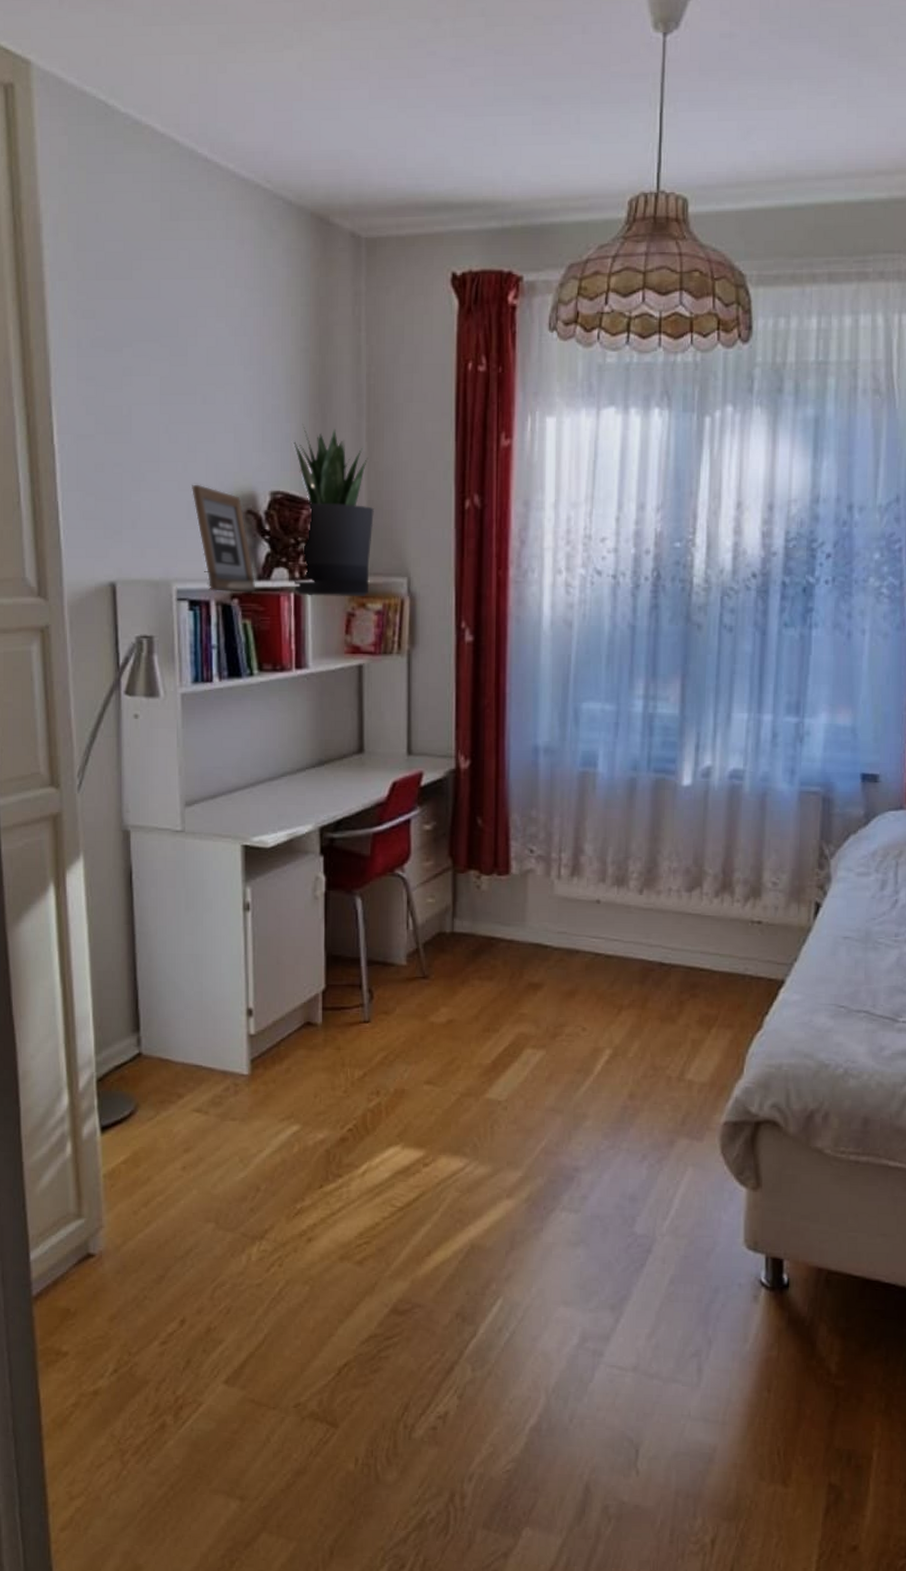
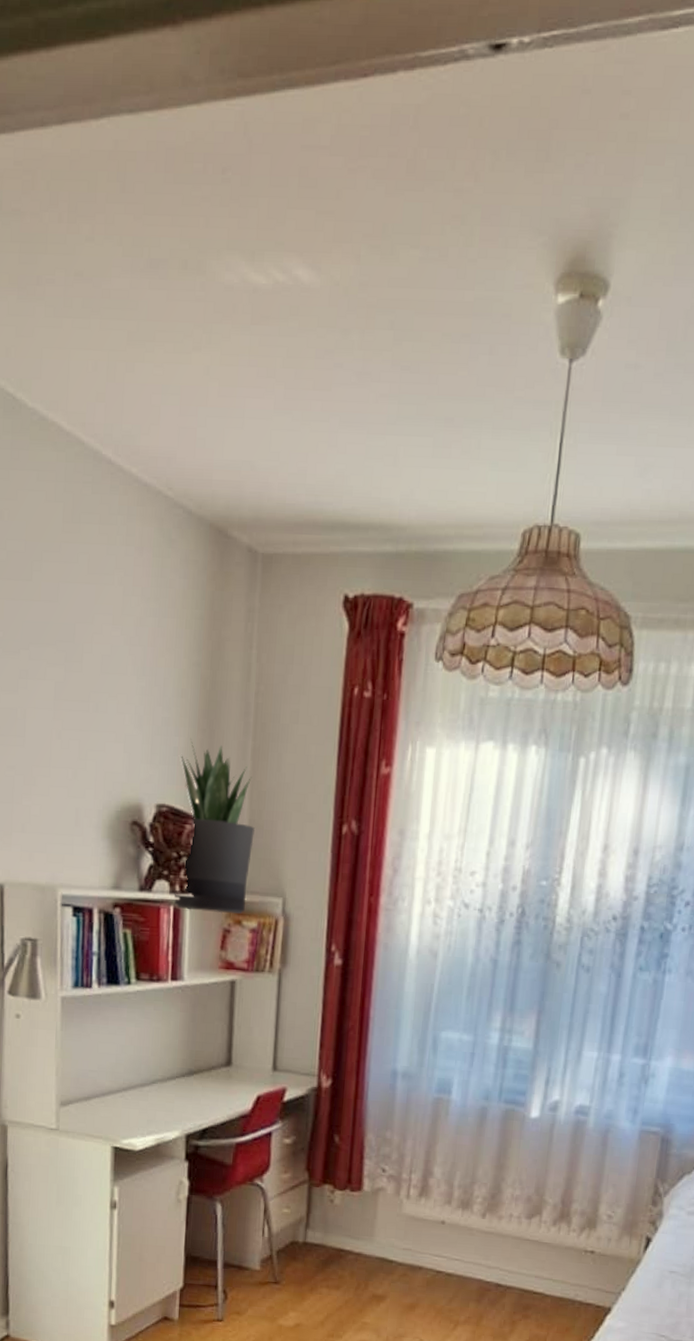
picture frame: present [192,484,256,593] -> none [80,792,138,903]

